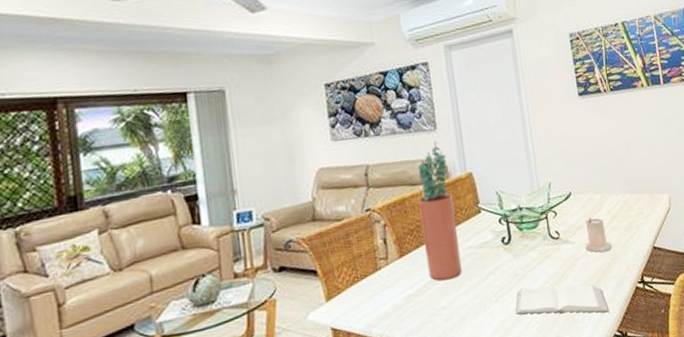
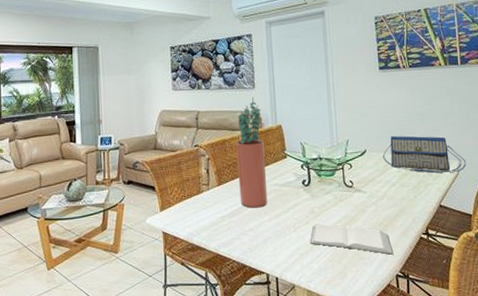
candle: present [585,217,613,253] -> none [375,173,401,203]
handbag: none [589,168,677,212] -> present [383,136,467,173]

